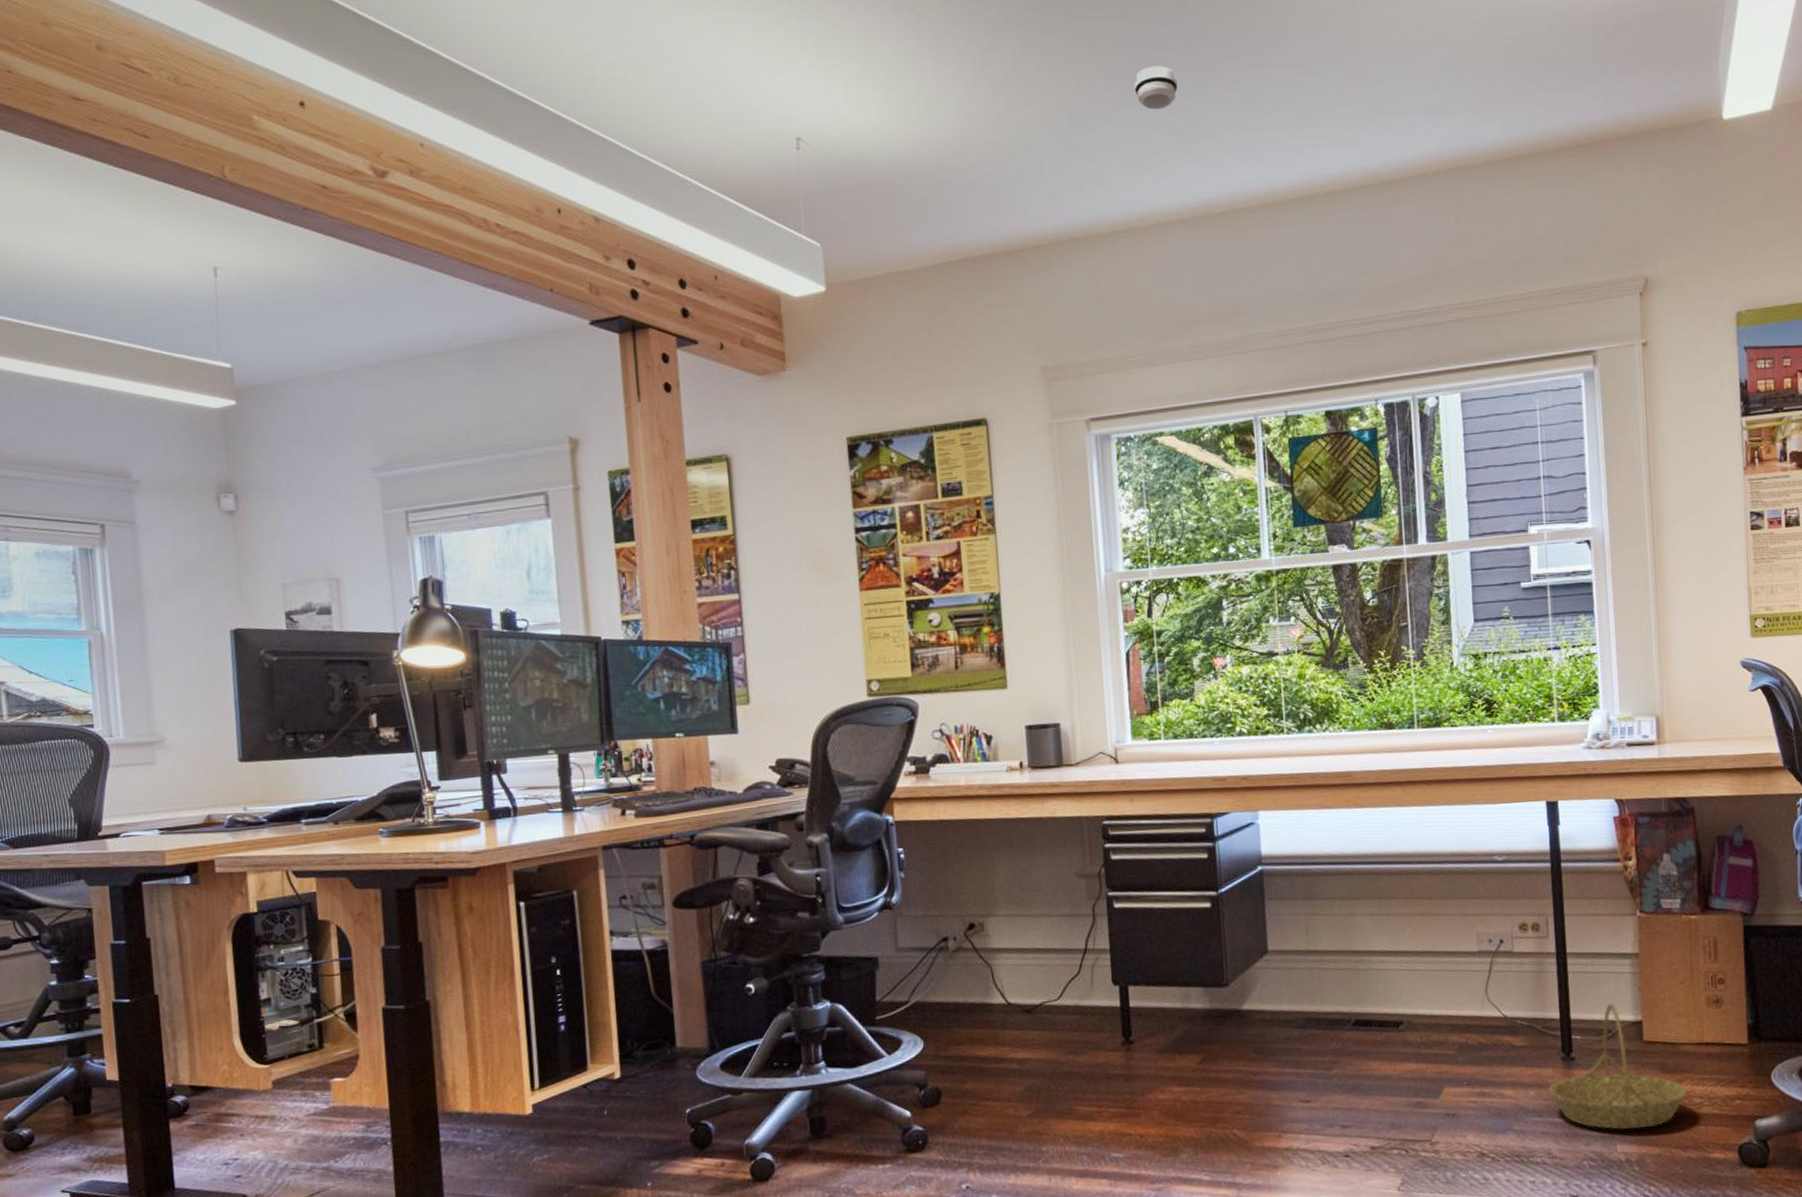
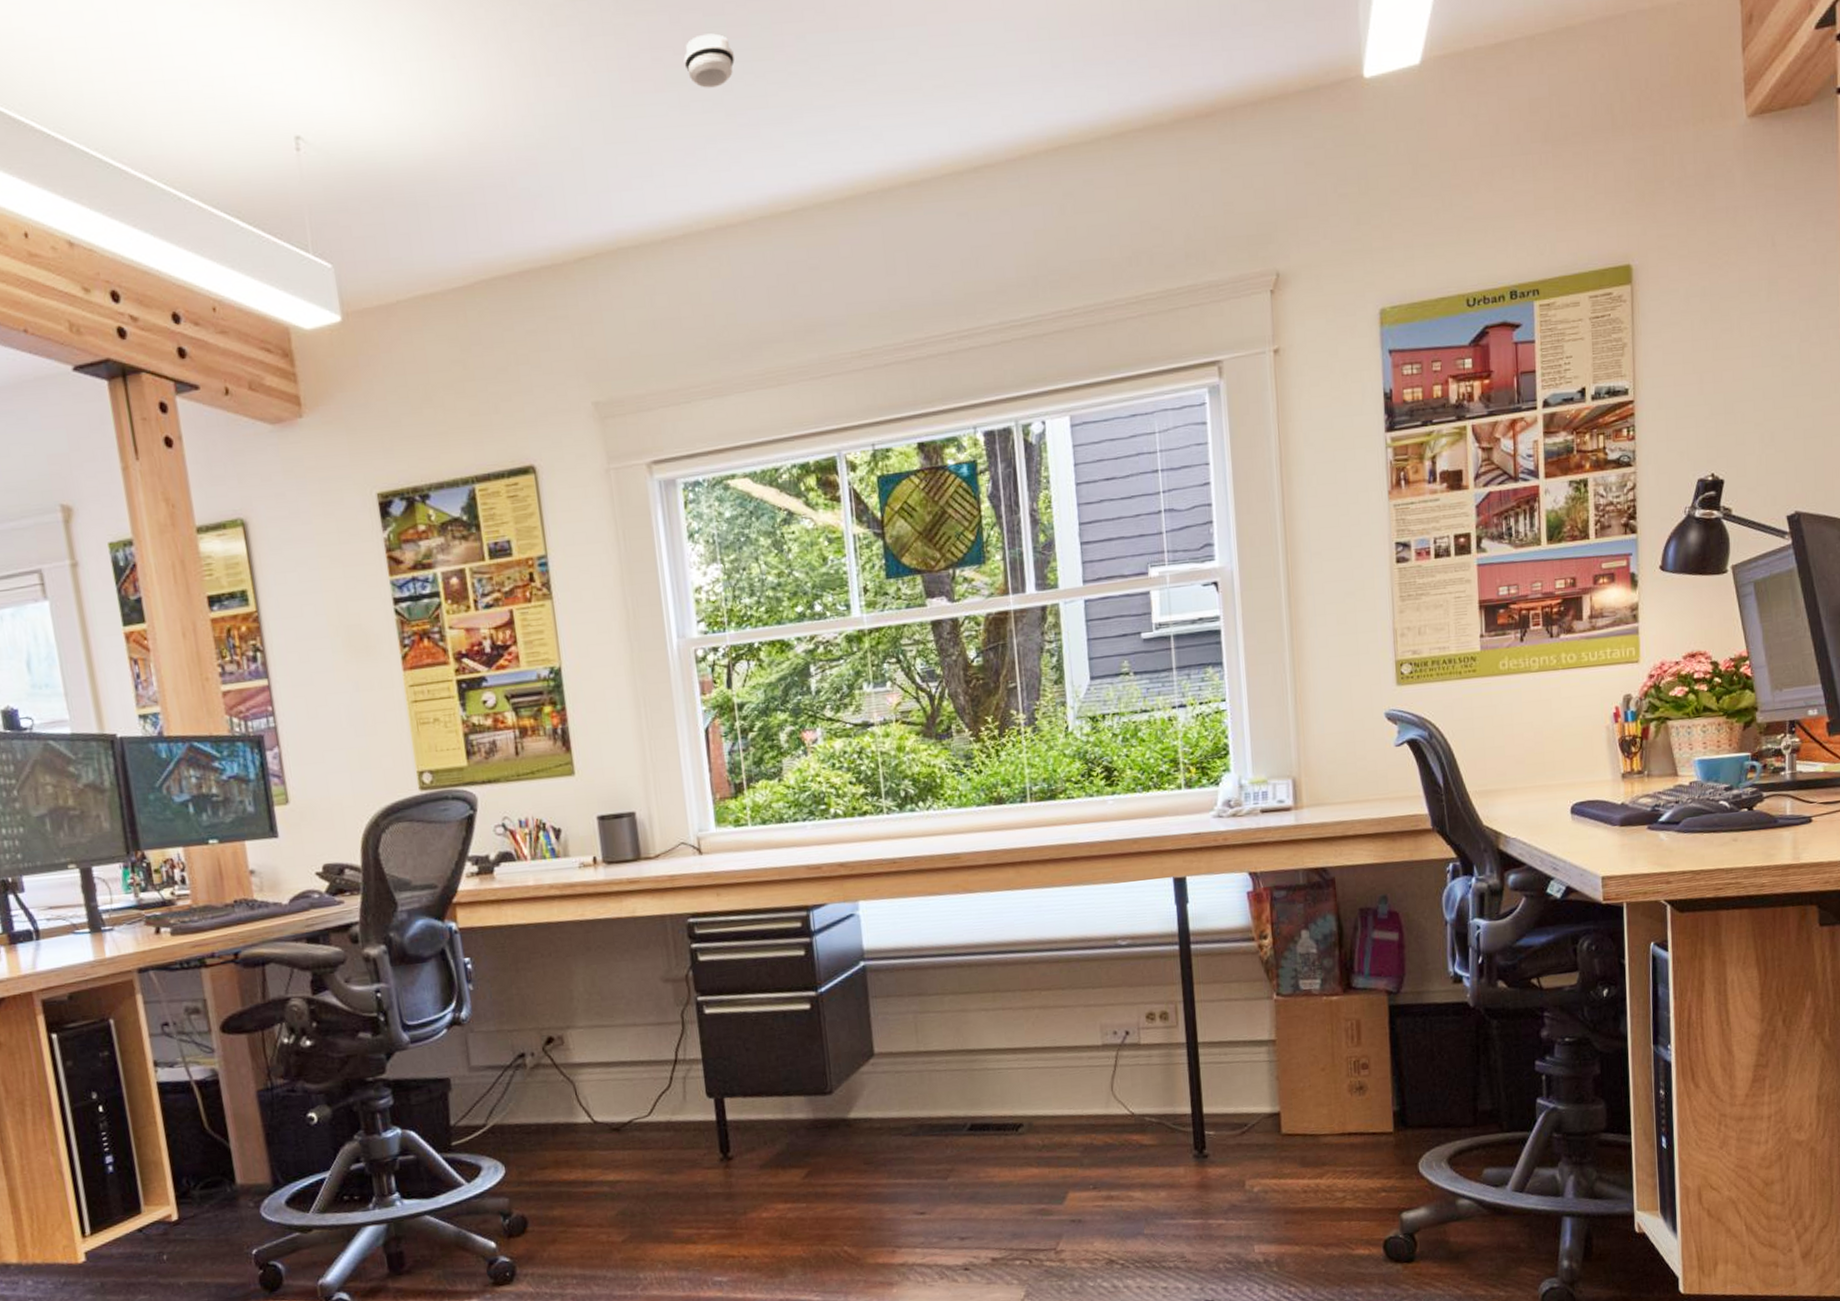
basket: present [1548,1003,1688,1130] -> none [1180,1094,1329,1230]

